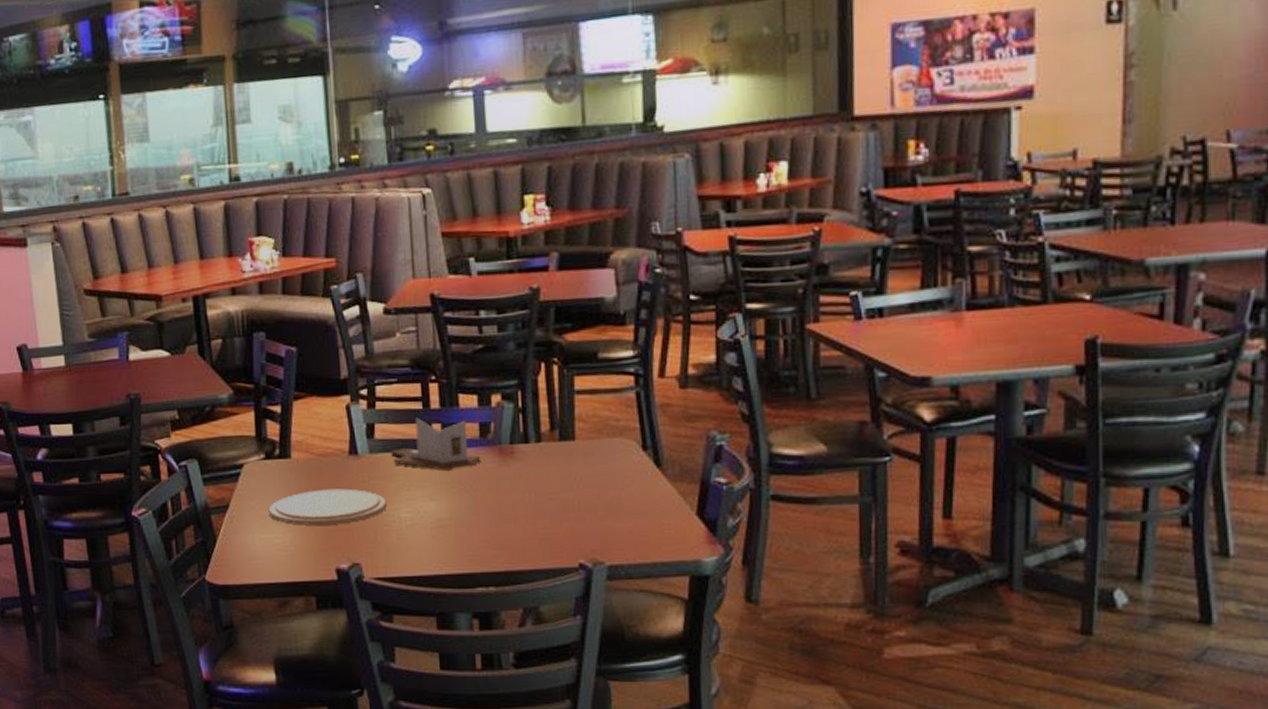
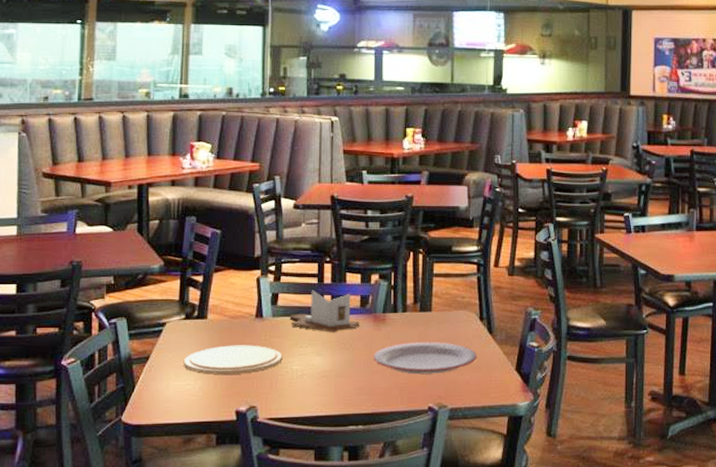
plate: none [501,480,641,522] -> present [373,342,477,374]

